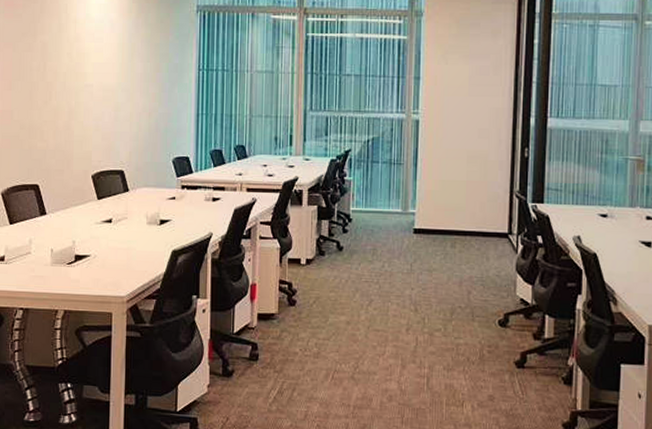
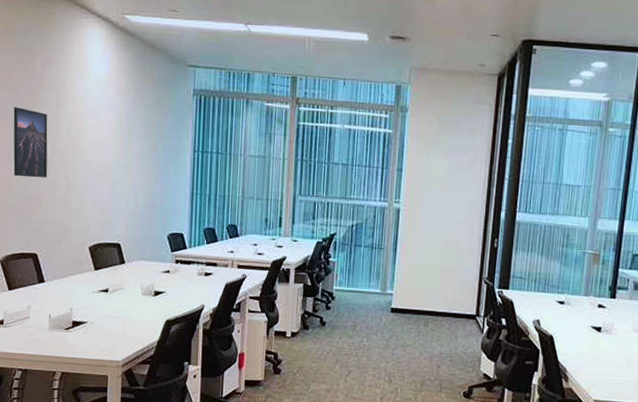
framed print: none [15,34,50,106] -> present [13,107,48,178]

